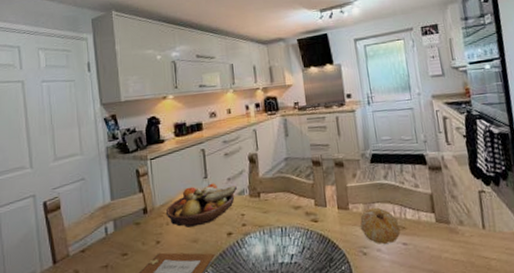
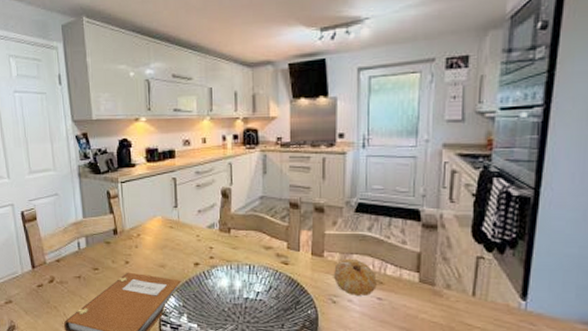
fruit bowl: present [165,183,237,228] -> none [135,213,207,253]

